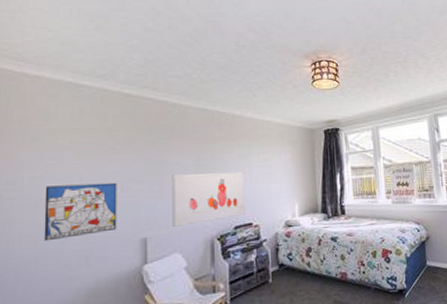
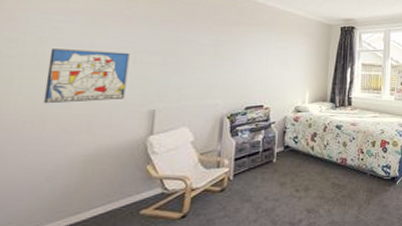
wall art: present [172,172,245,227] -> none [183,51,261,102]

